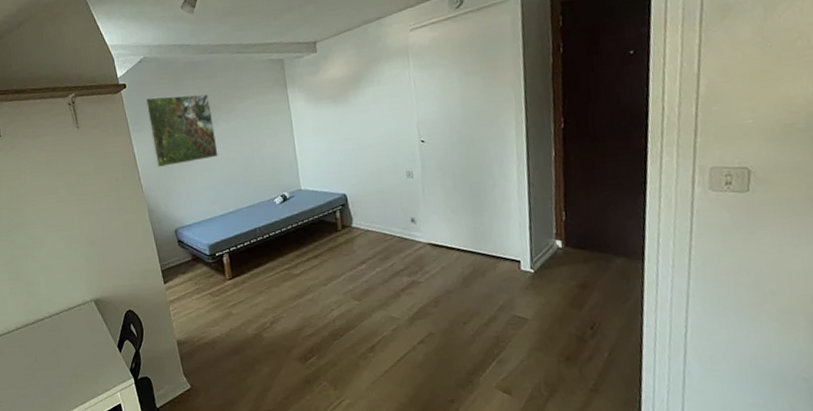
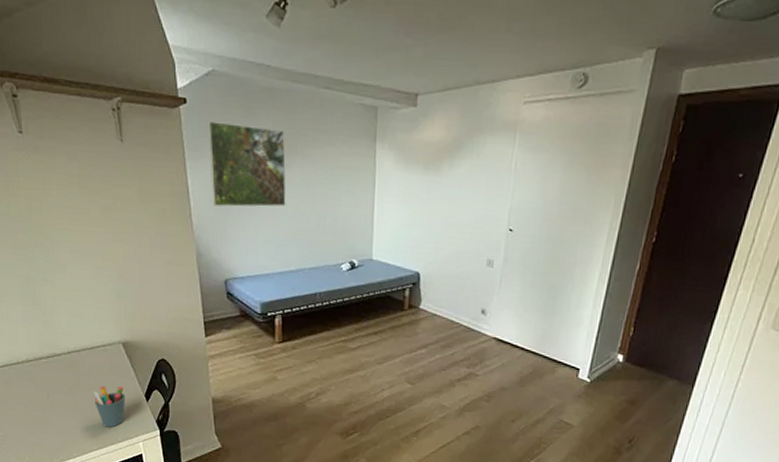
pen holder: none [73,340,102,382] -> present [93,386,126,428]

